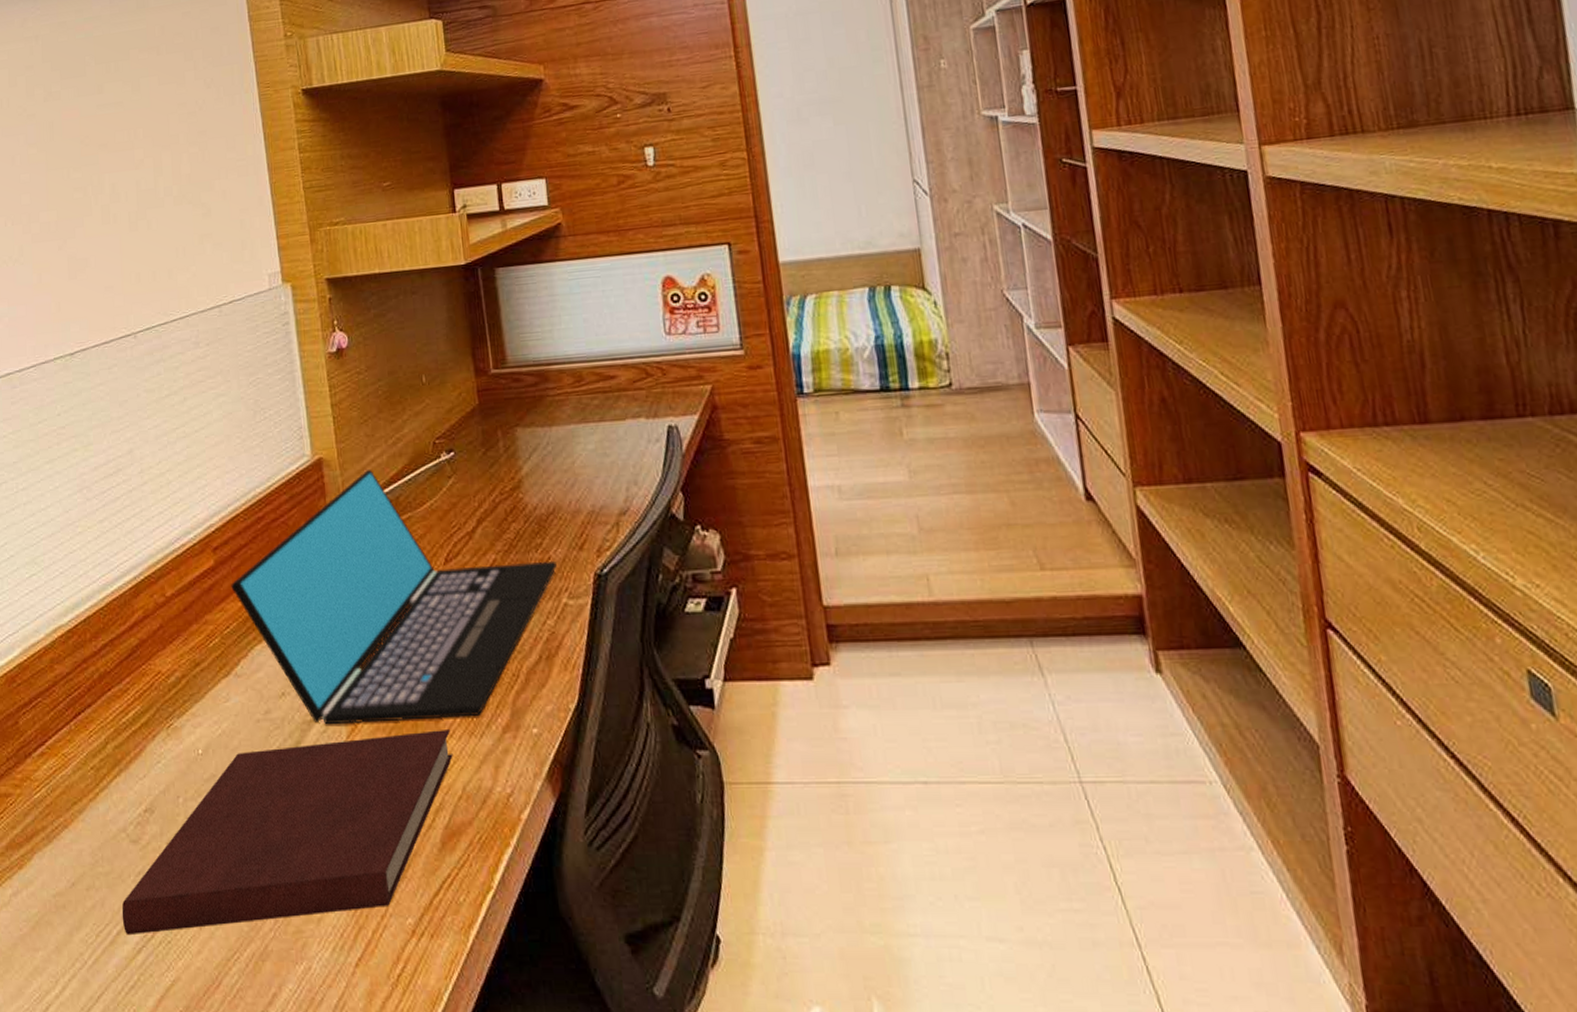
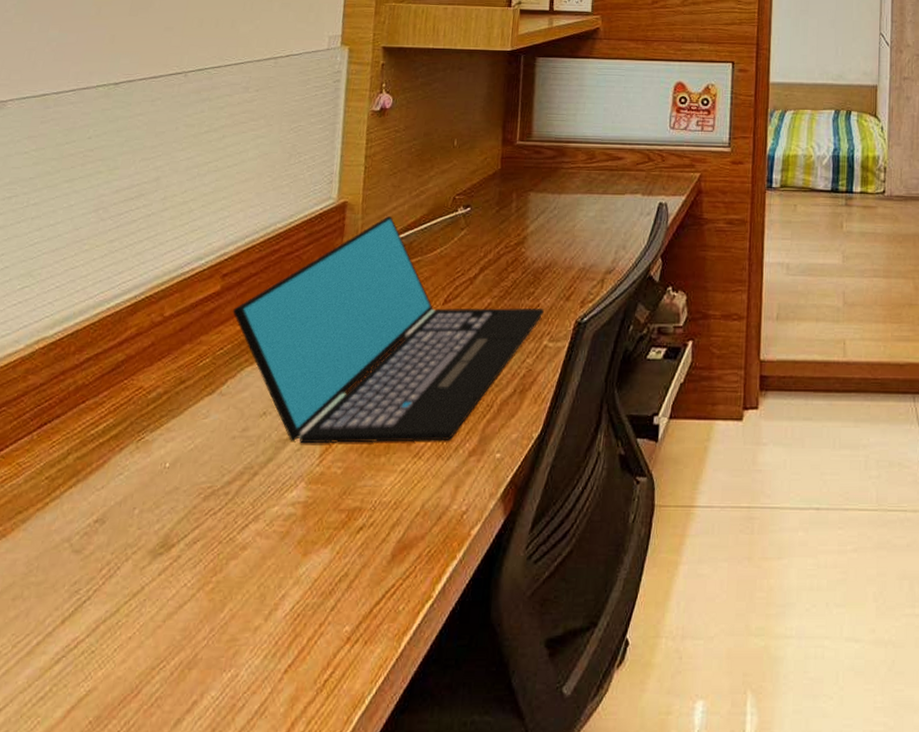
notebook: present [121,730,453,936] -> none [45,452,420,646]

